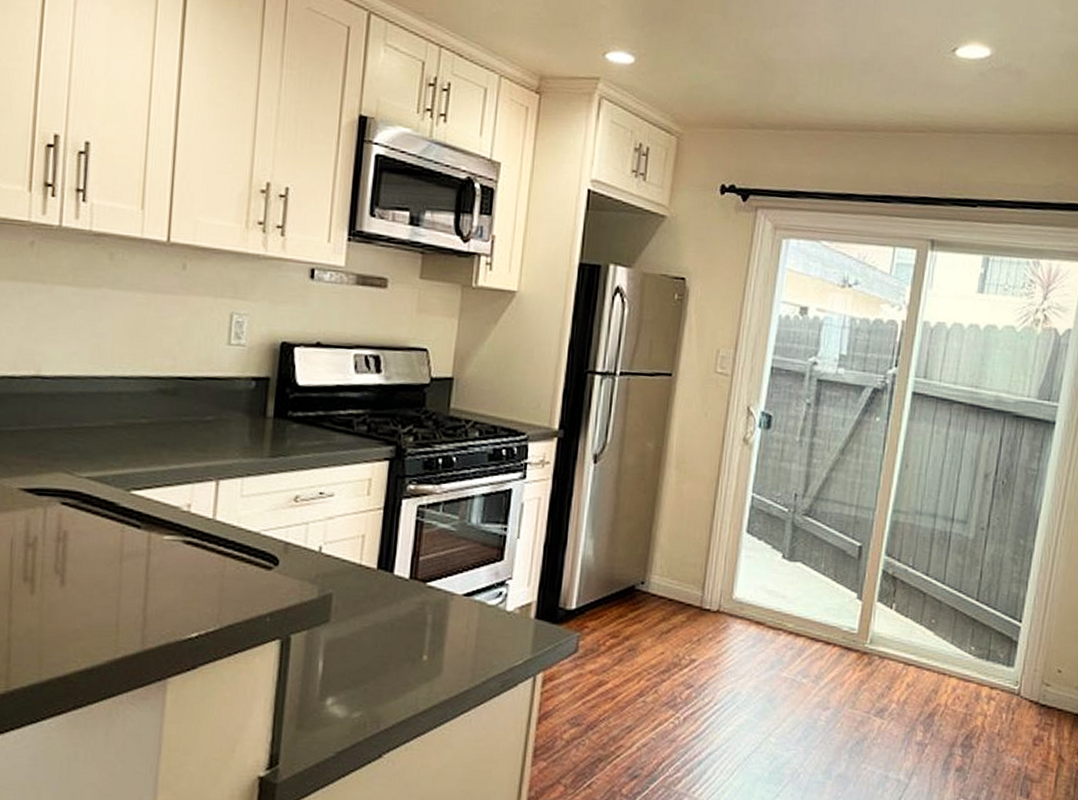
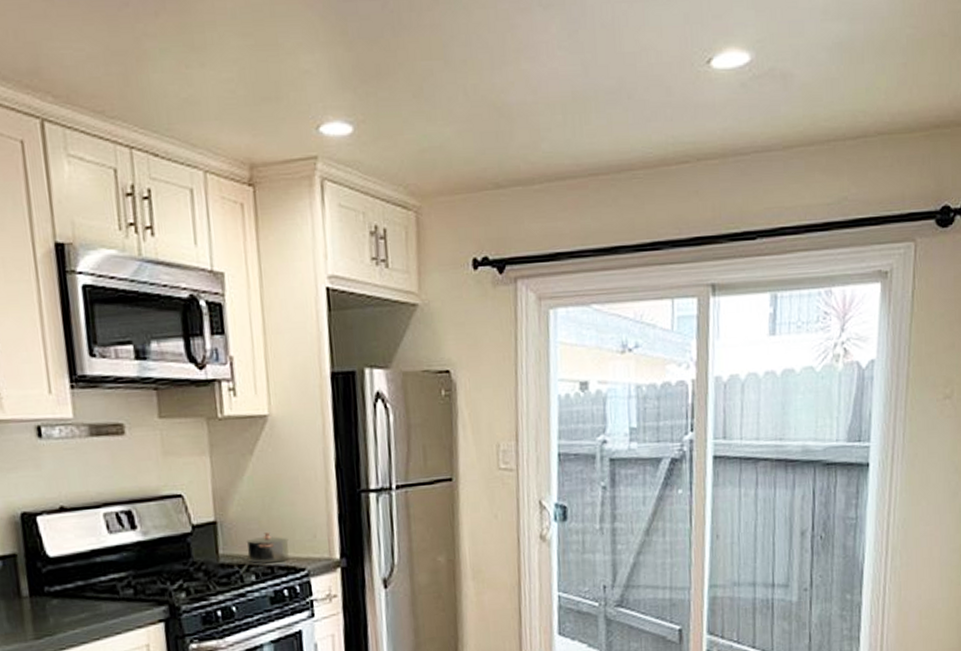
cooking pot: none [475,395,515,424] -> present [246,532,289,564]

